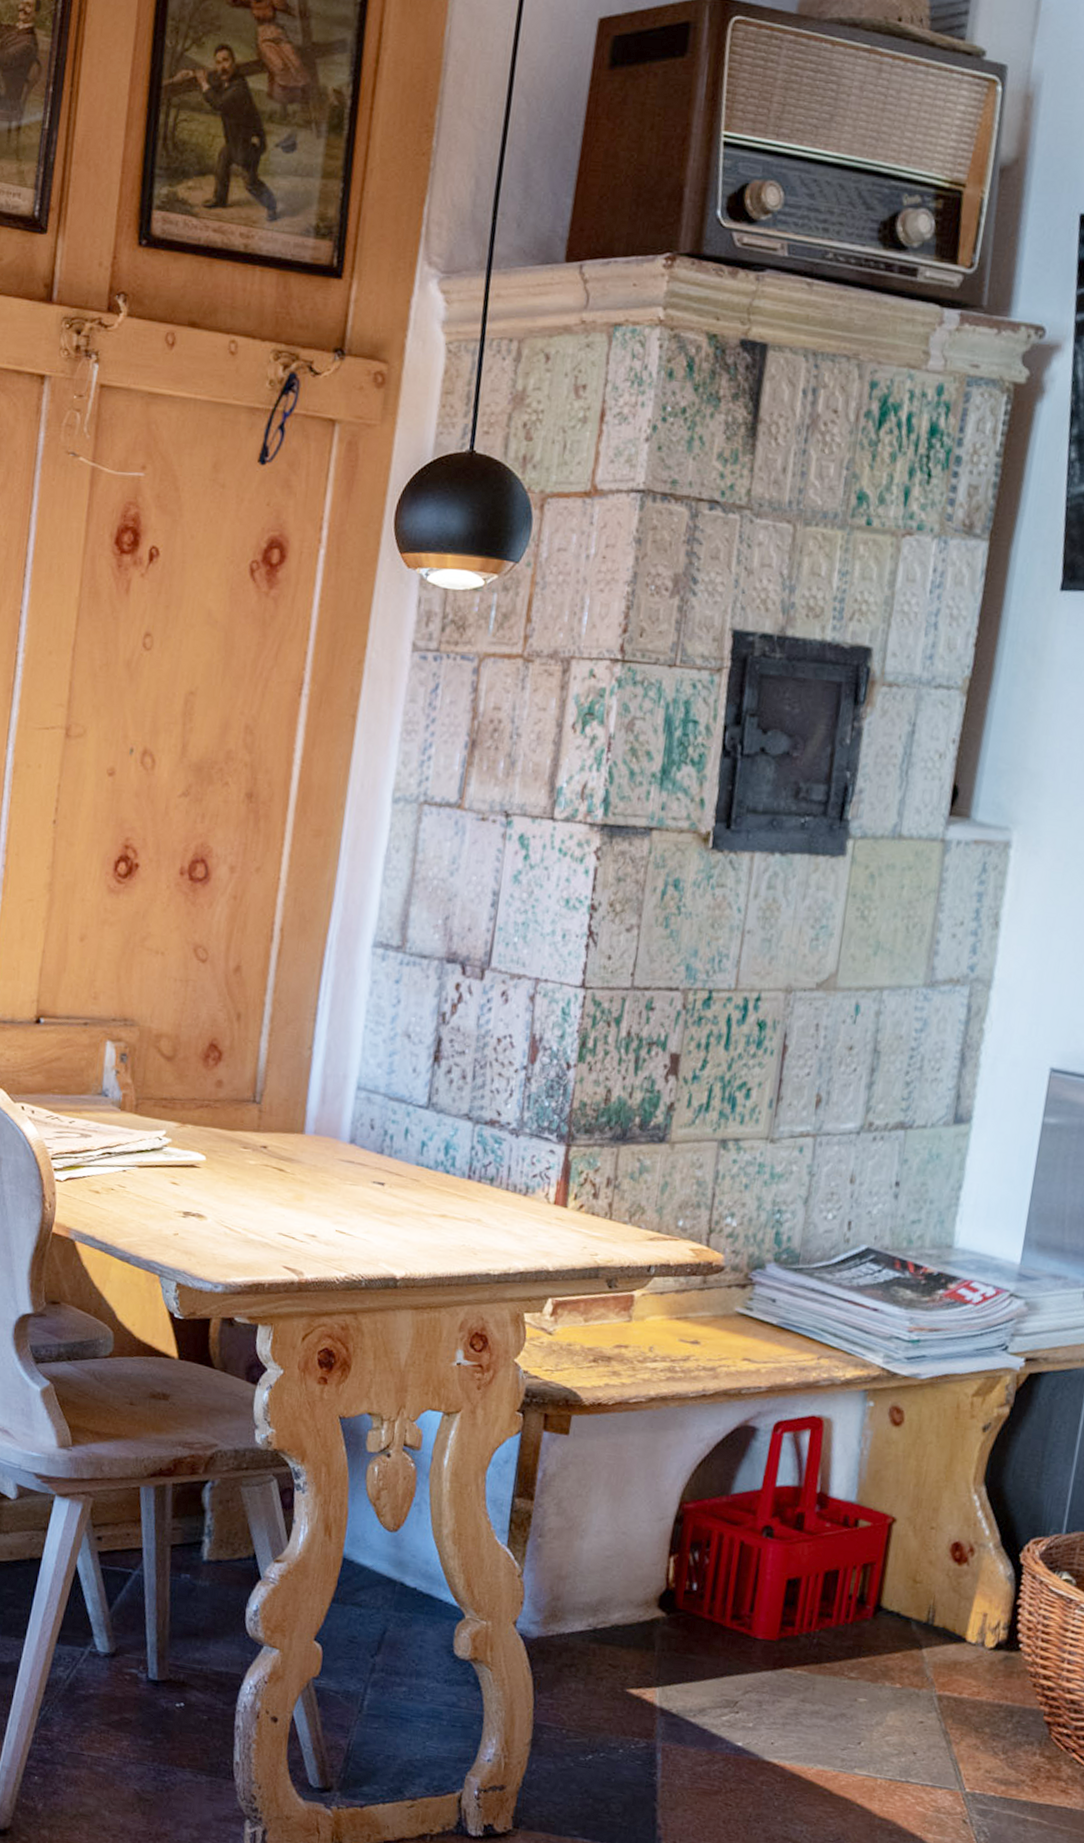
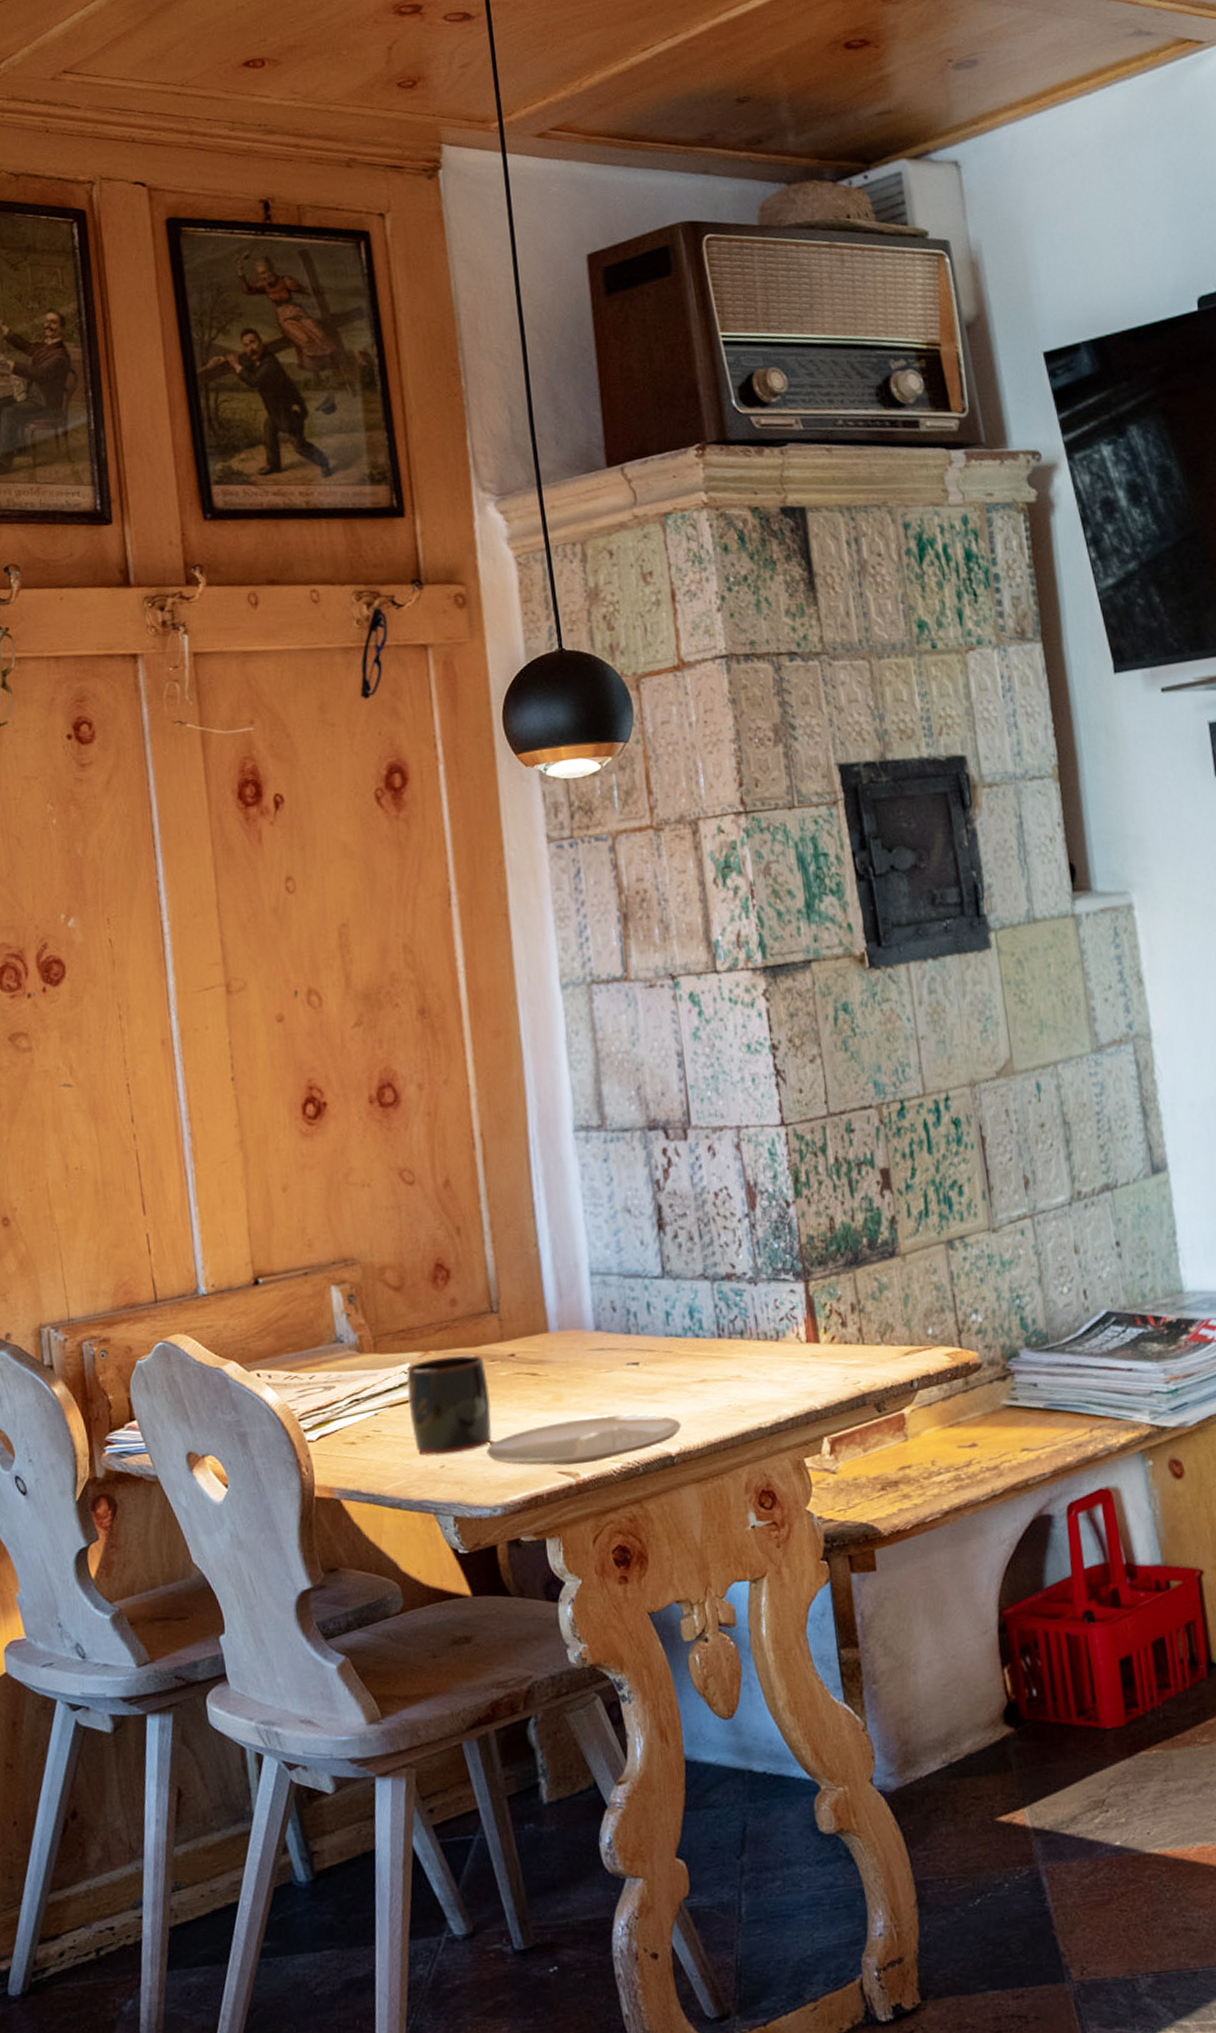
mug: none [154,1132,237,1225] -> present [406,1354,493,1455]
plate: none [220,1220,413,1267] -> present [486,1414,682,1466]

